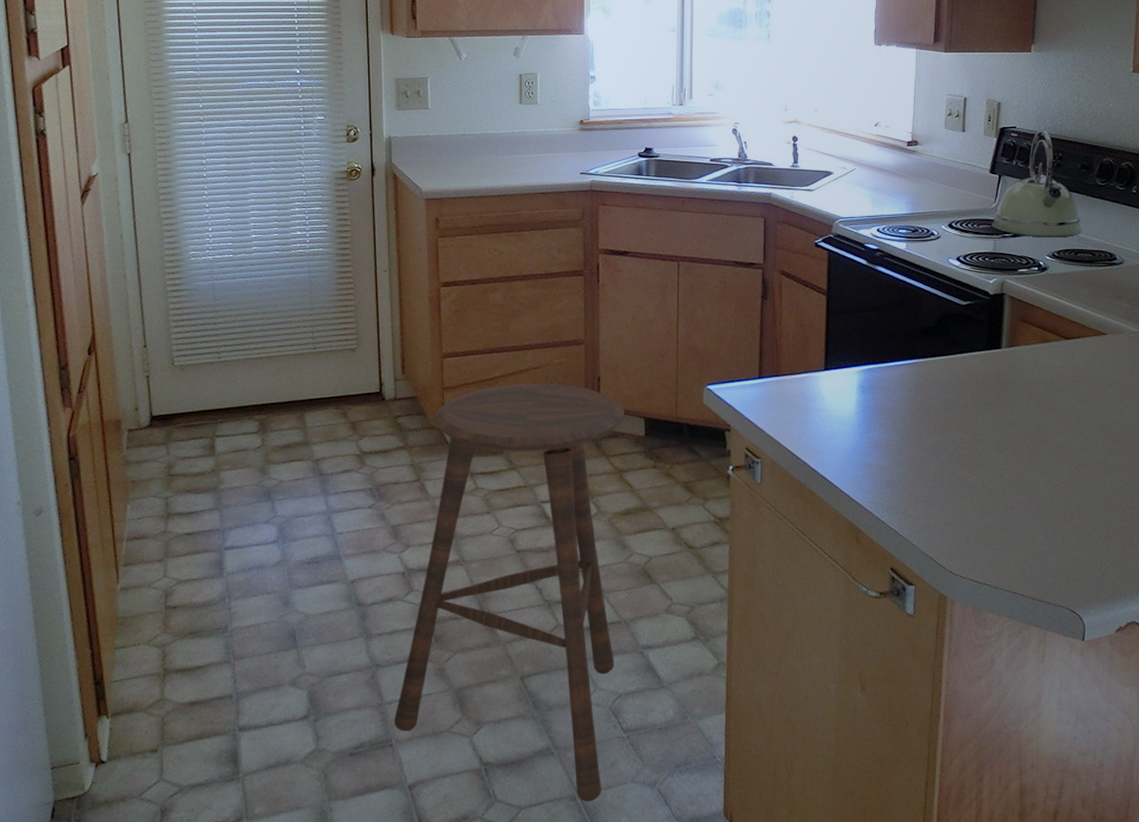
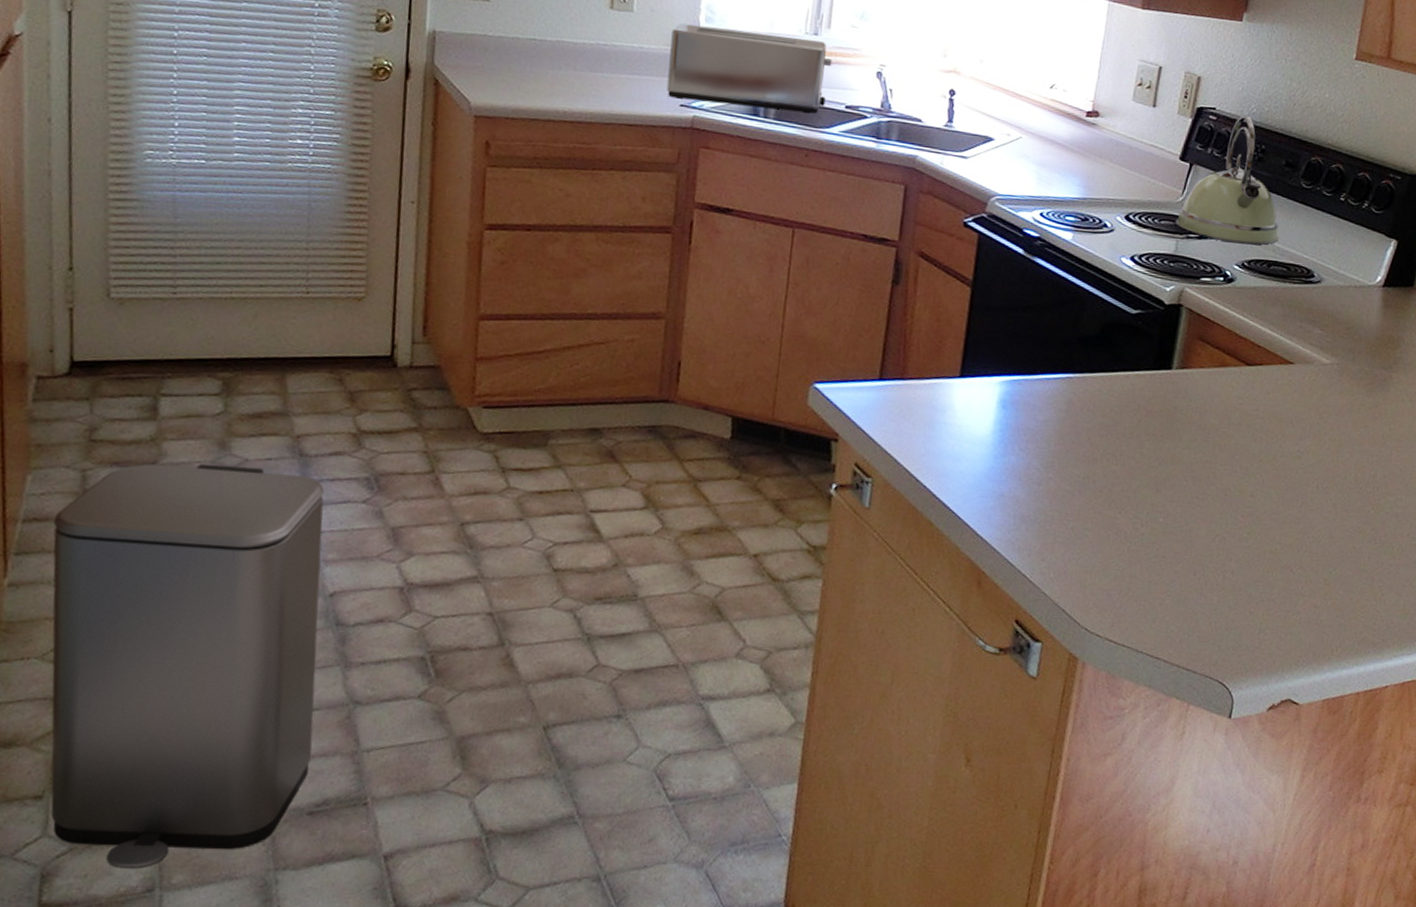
pedal bin: none [148,486,349,803] -> present [51,463,325,869]
bar stool: present [393,382,624,801] -> none [370,360,708,883]
toaster: none [569,109,696,169] -> present [667,23,832,115]

